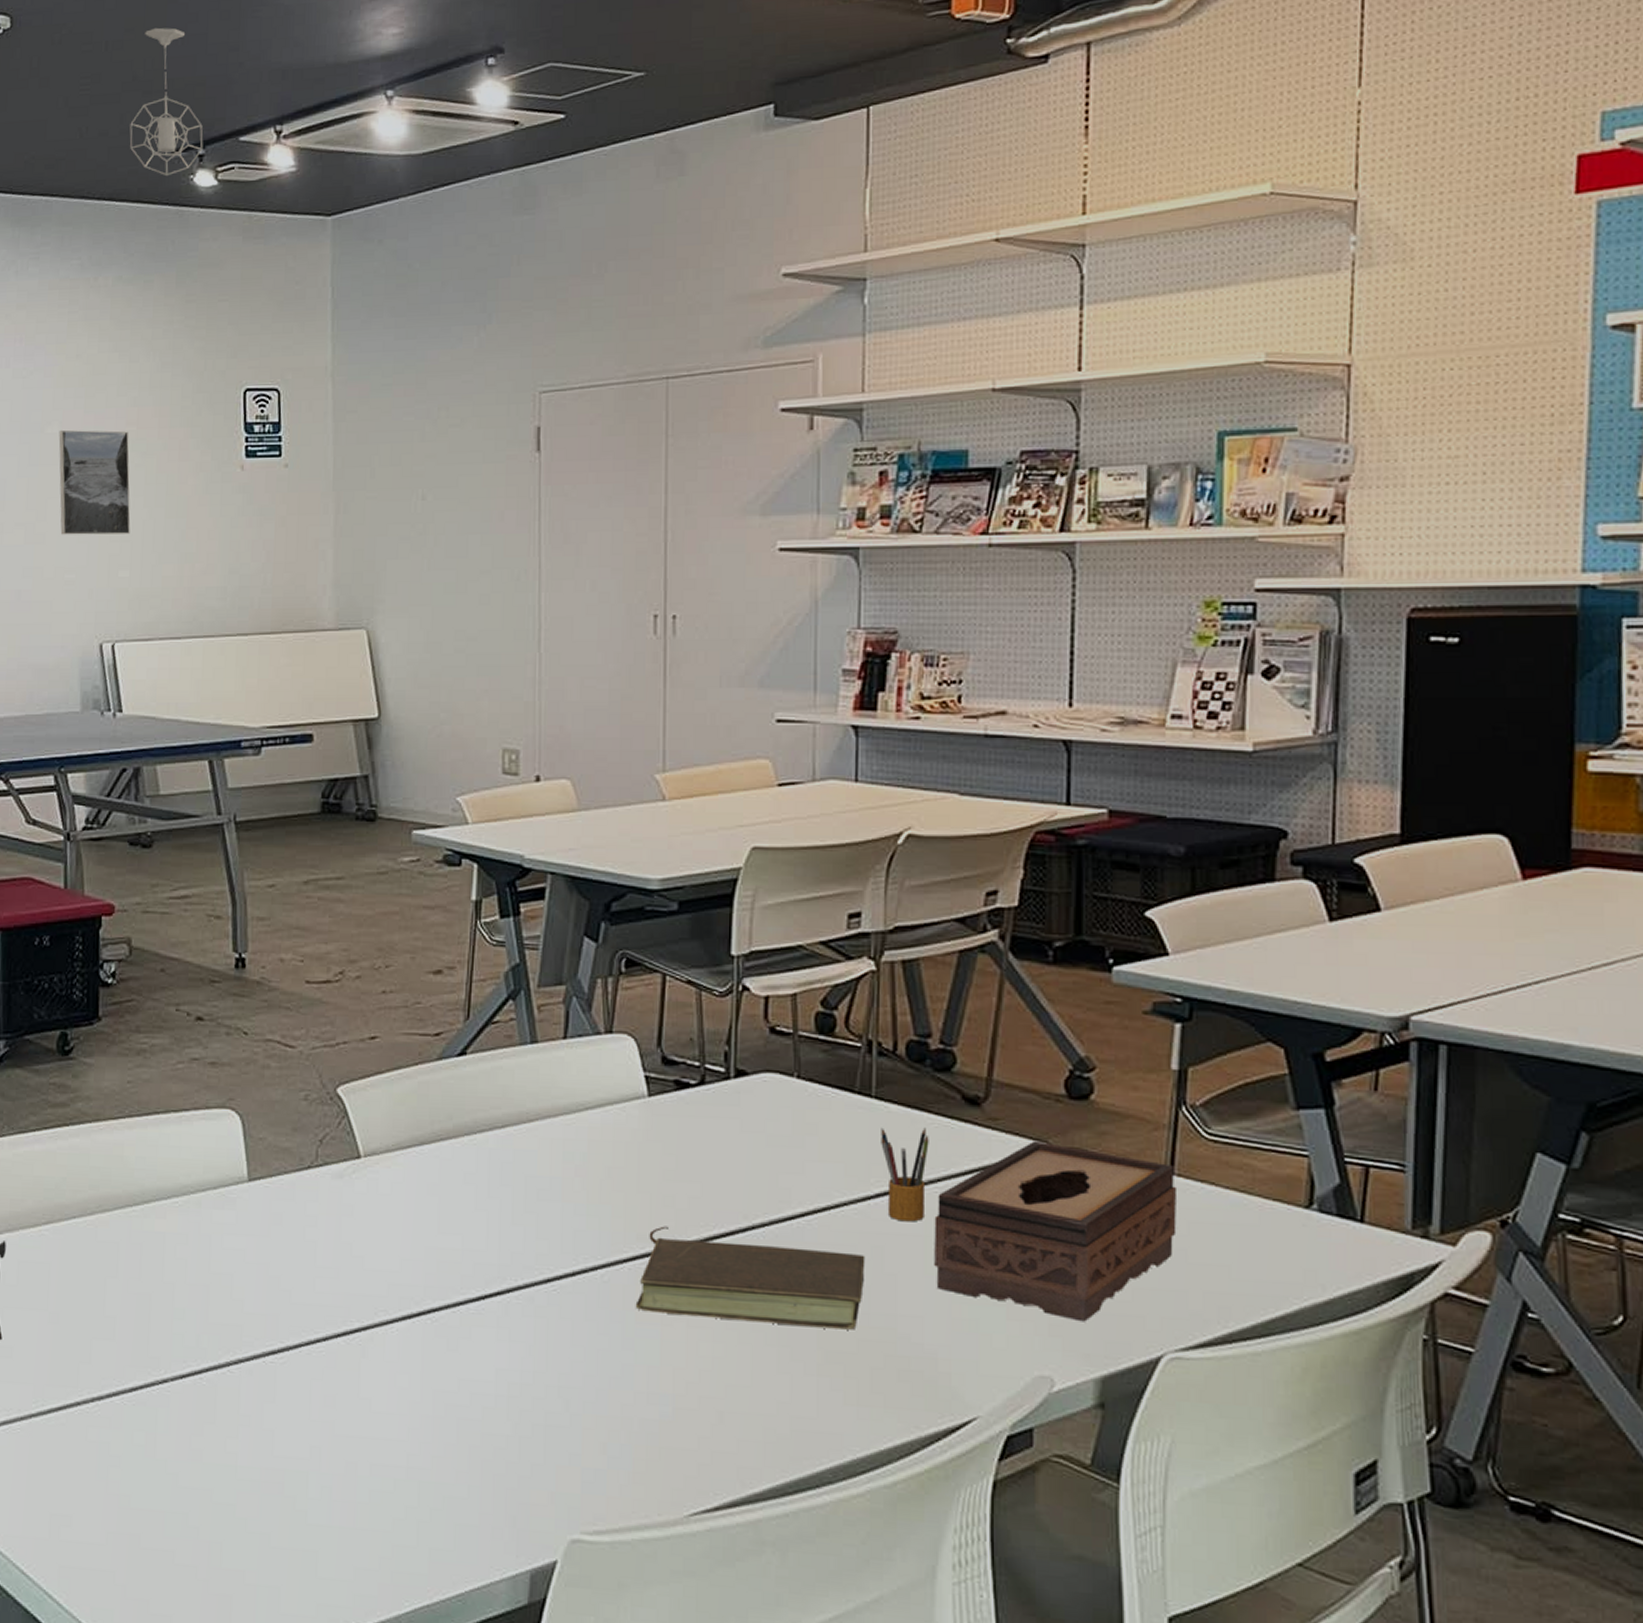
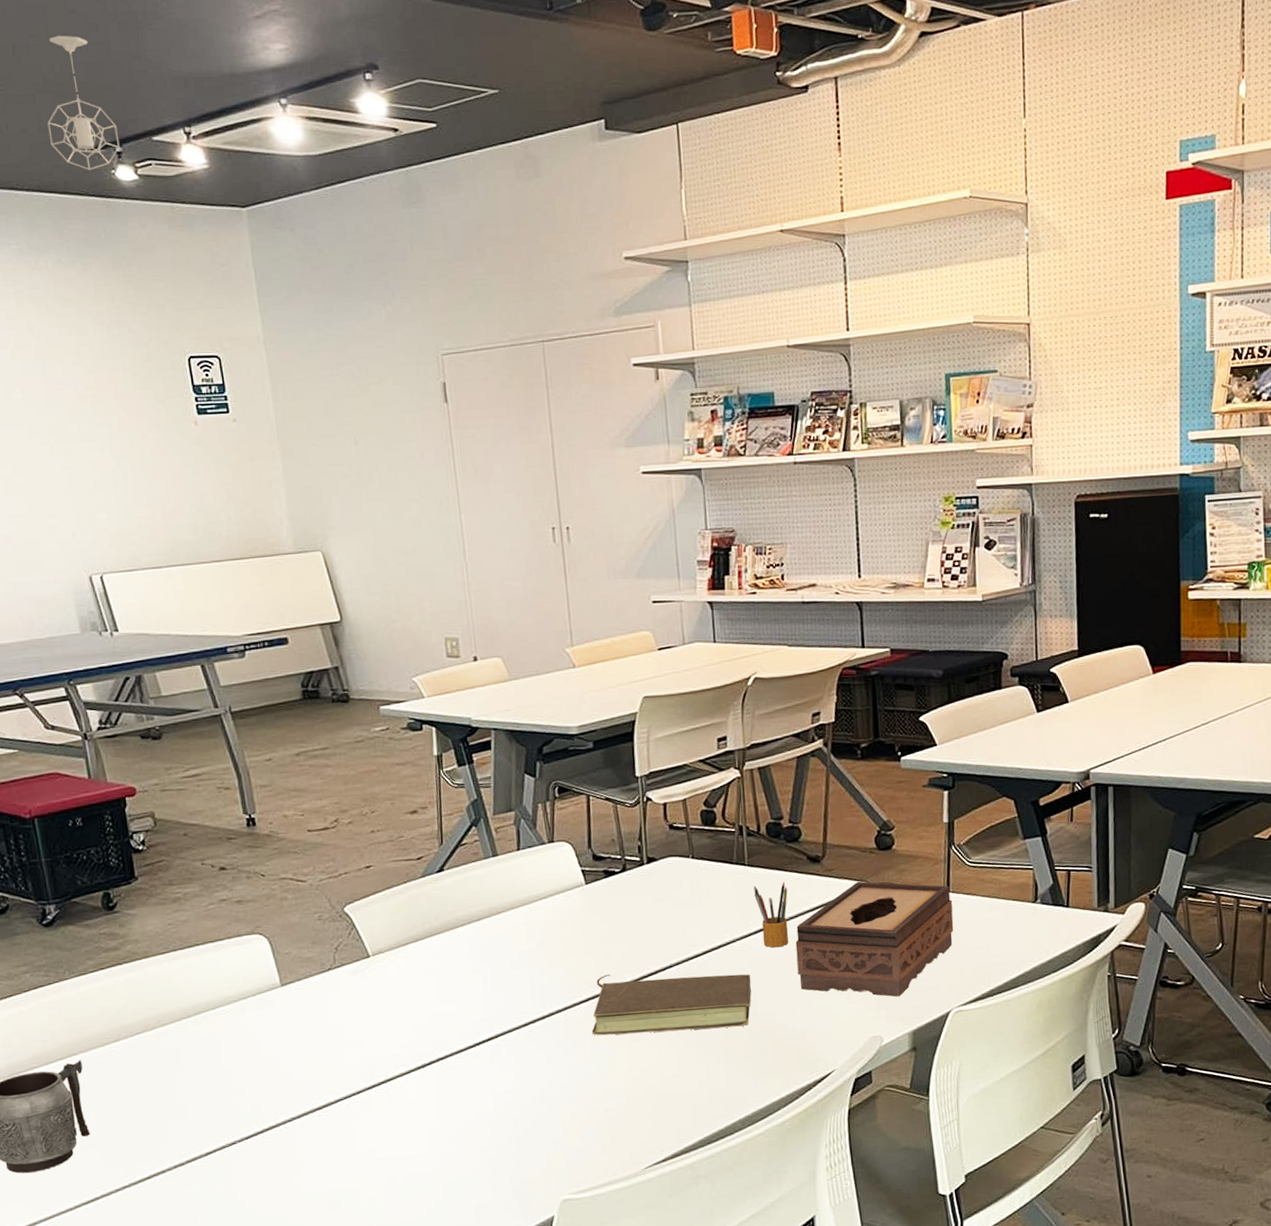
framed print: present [58,429,131,535] -> none [22,395,102,486]

